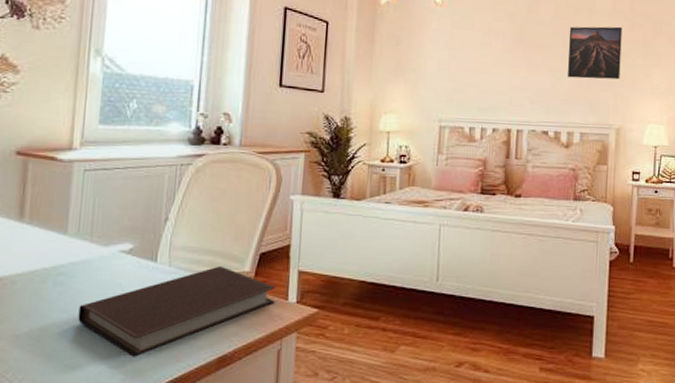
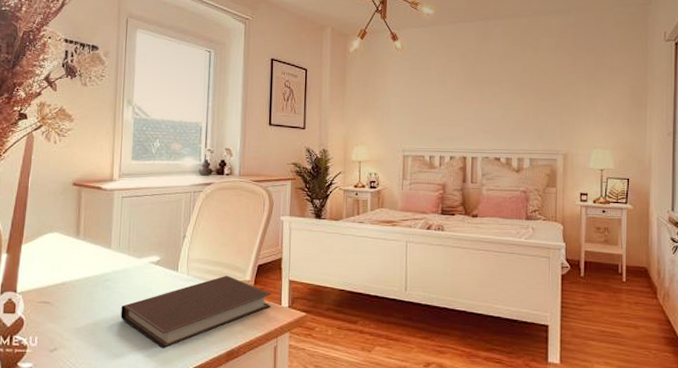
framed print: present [568,26,622,80] -> none [516,61,566,110]

